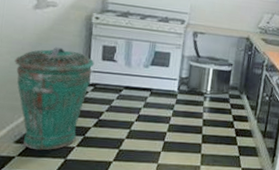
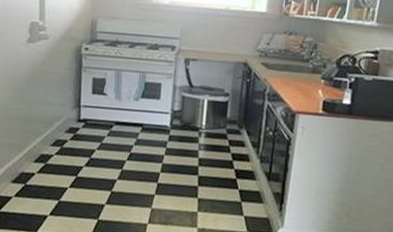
trash can: present [15,47,95,151] -> none [11,81,85,191]

